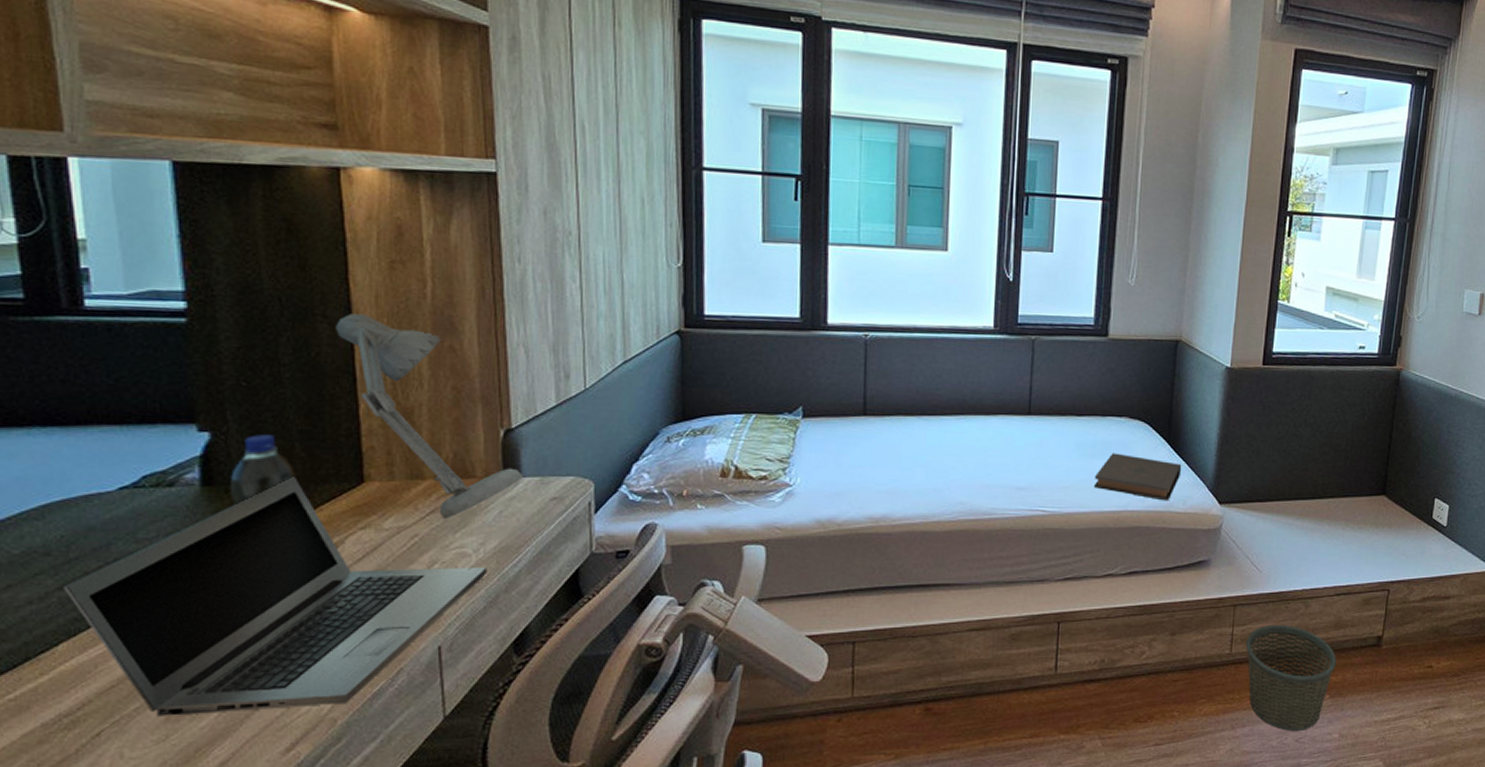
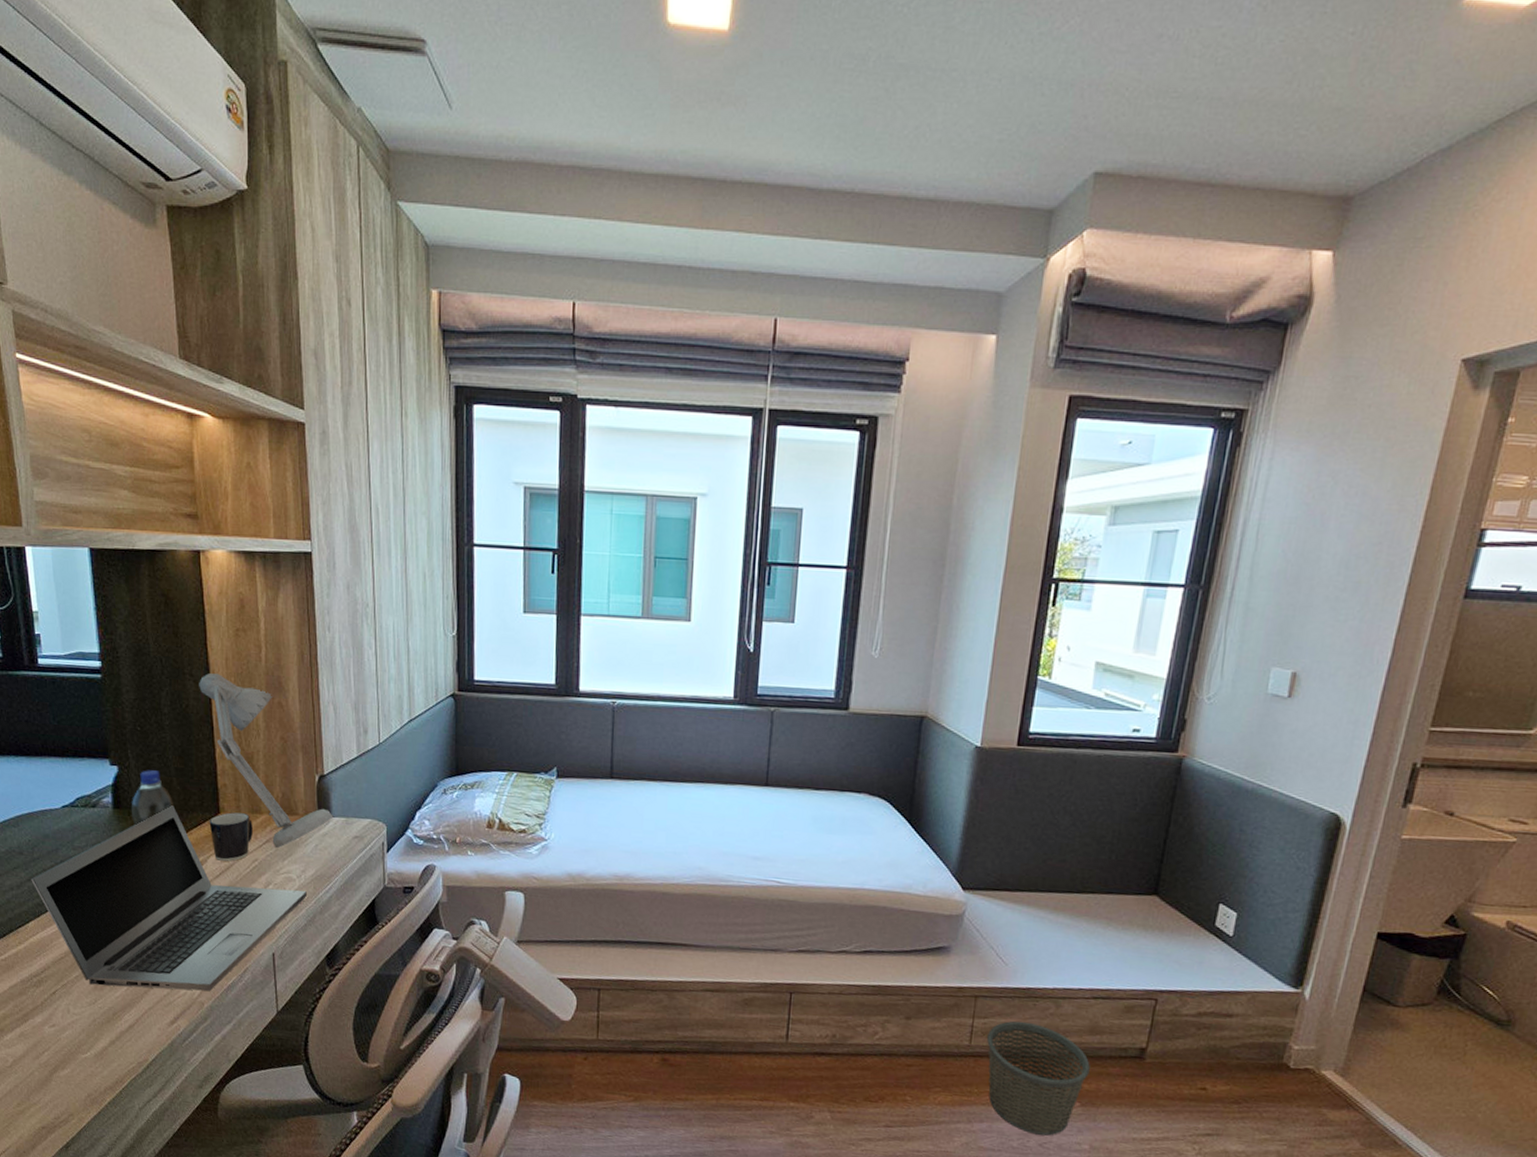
mug: none [348,480,411,540] -> present [209,812,253,862]
book: present [1095,453,1182,501] -> none [830,829,924,882]

